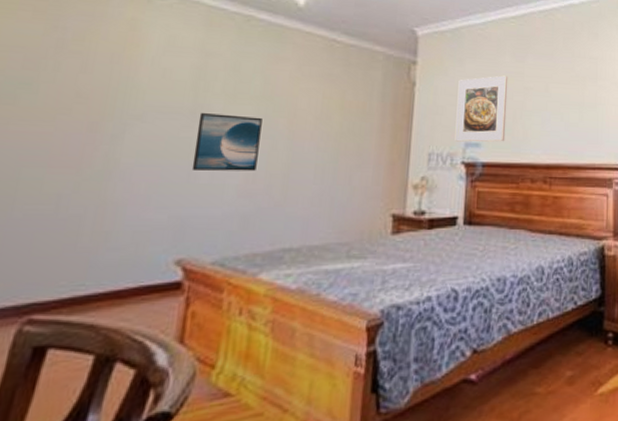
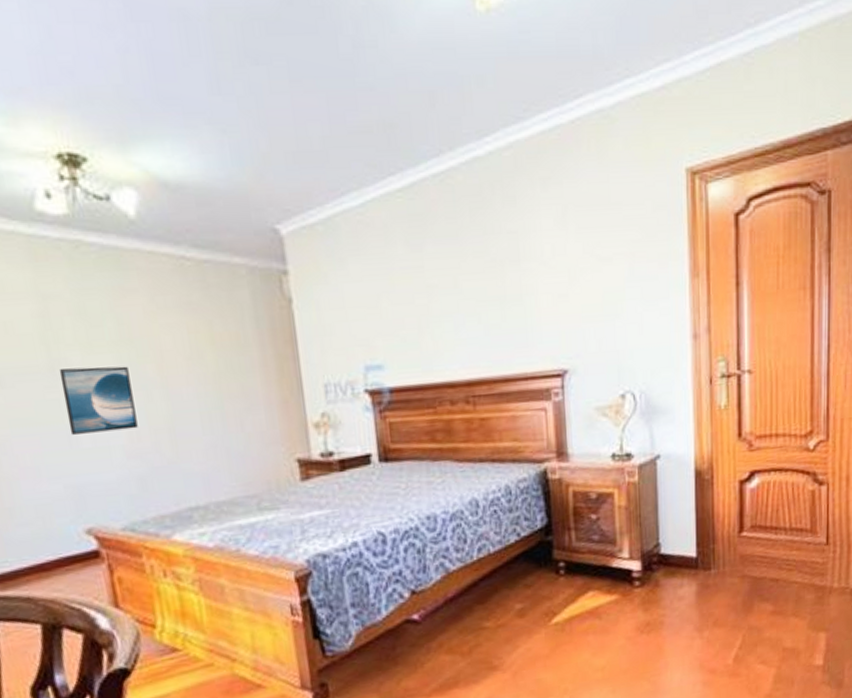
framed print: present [455,75,509,142] -> none [343,273,413,366]

